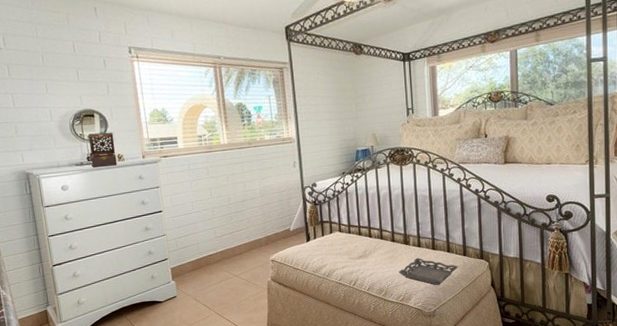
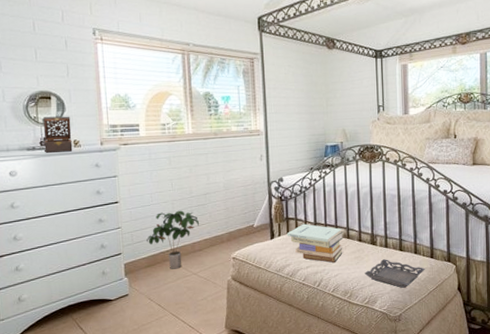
potted plant: none [190,217,238,272] -> present [147,210,199,269]
books: none [321,226,377,263] -> present [286,223,344,263]

